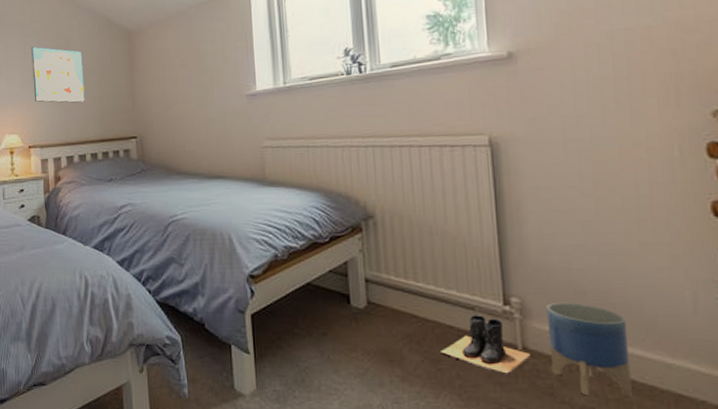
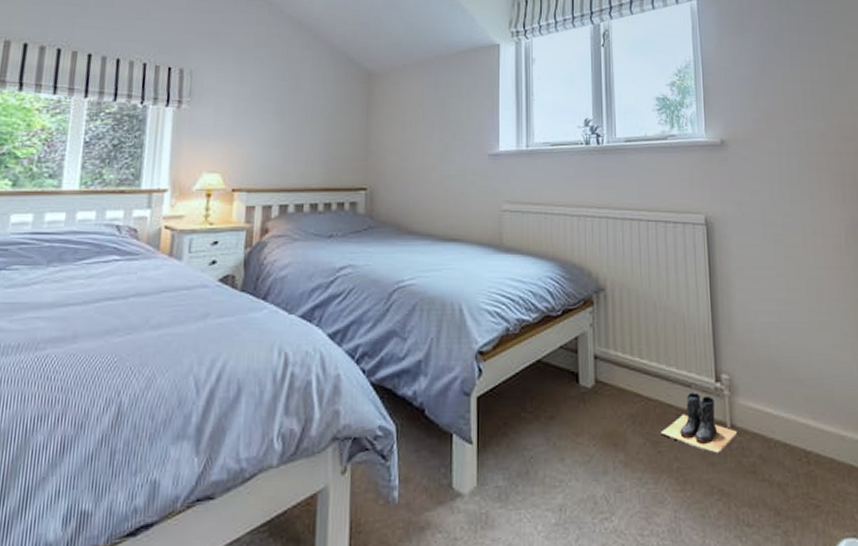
wall art: present [31,46,85,103] -> none [248,73,313,145]
planter: present [546,302,632,397] -> none [750,378,817,471]

